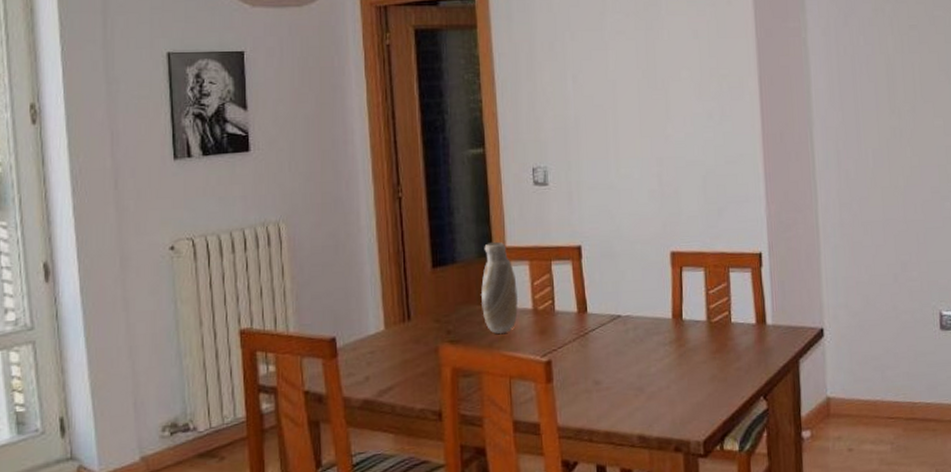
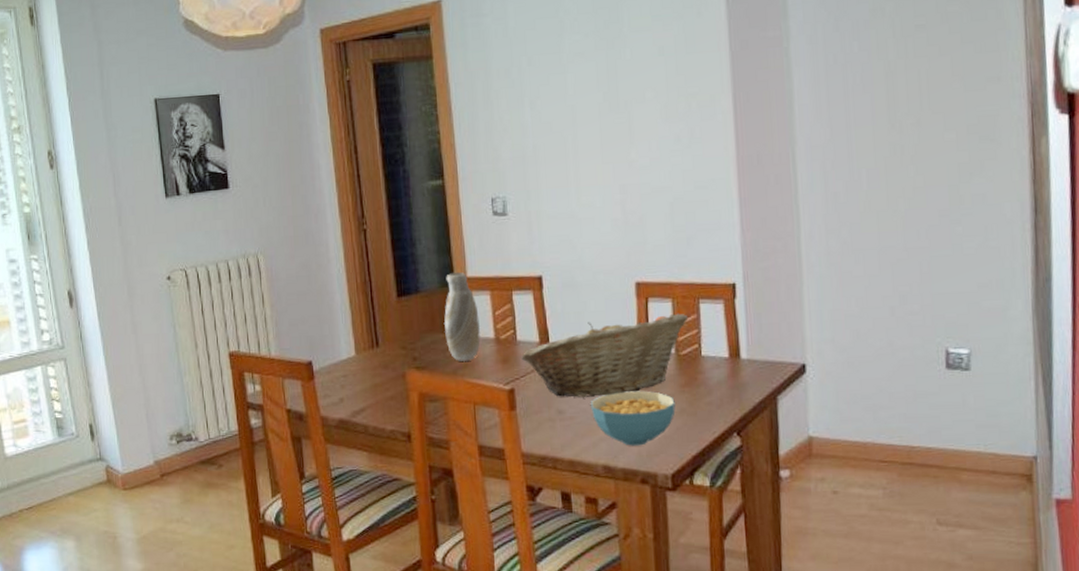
fruit basket: none [559,281,720,367] -> present [521,313,689,397]
cereal bowl: none [627,358,707,415] -> present [591,391,675,446]

